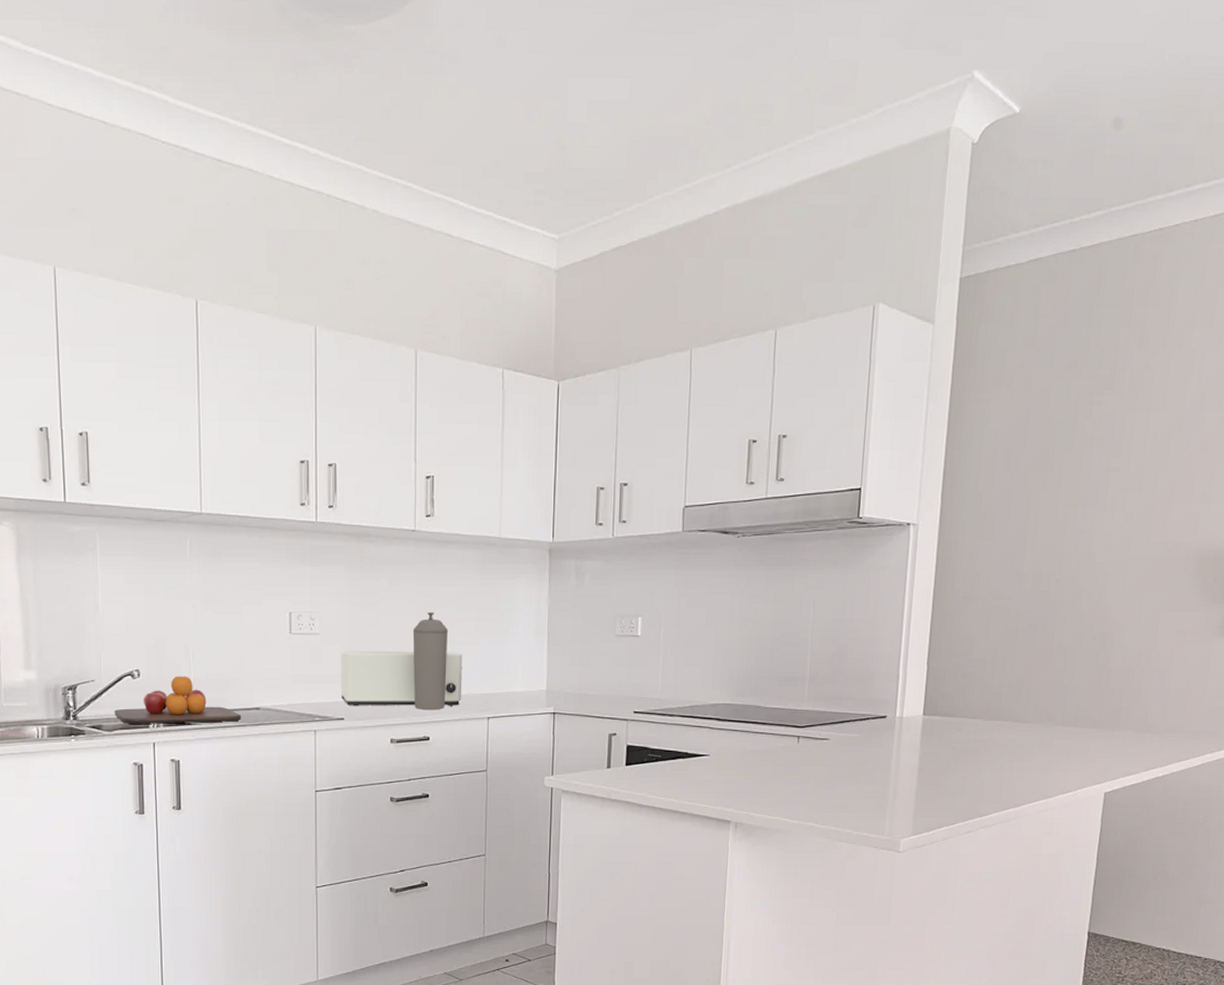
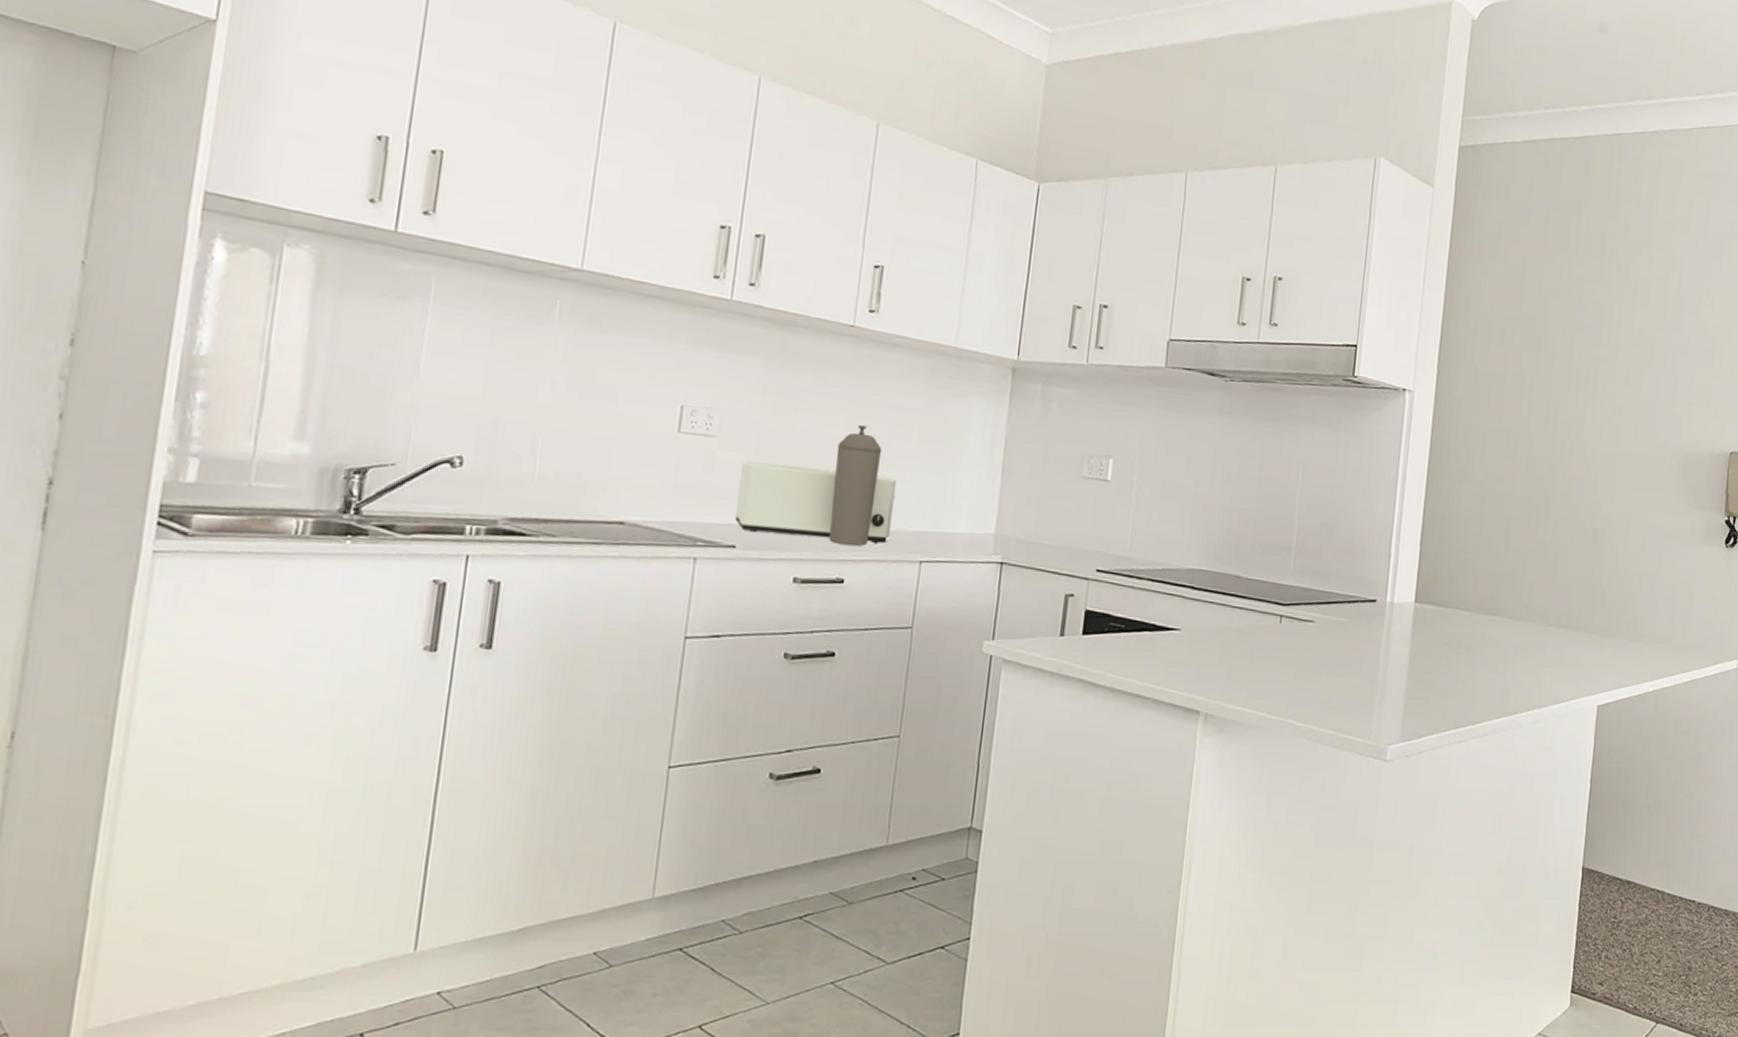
chopping board: present [114,676,242,724] -> none [416,470,598,537]

